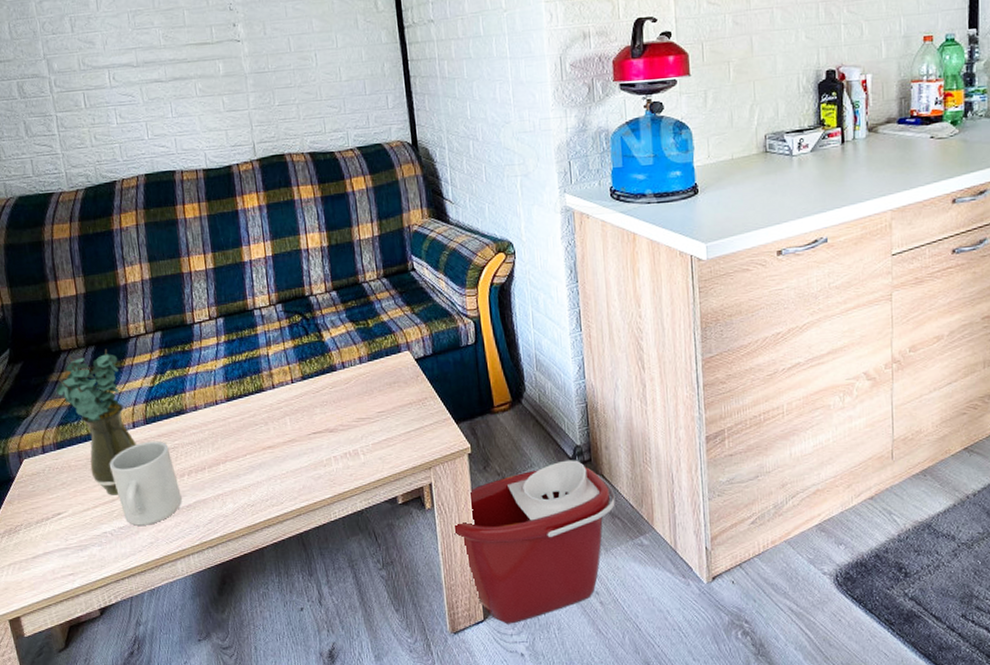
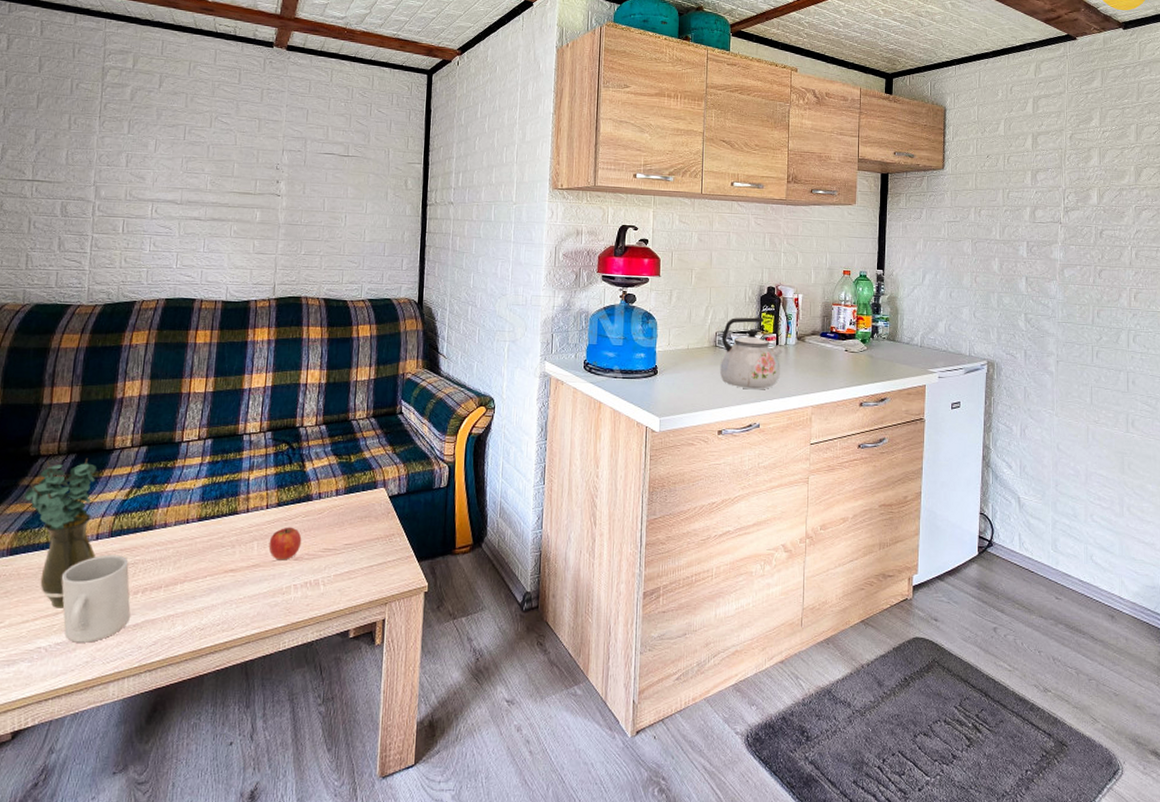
fruit: none [300,399,334,434] -> present [268,527,302,560]
bucket: present [454,460,616,624] -> none [399,605,556,770]
kettle: none [772,110,851,199] -> present [719,317,783,390]

